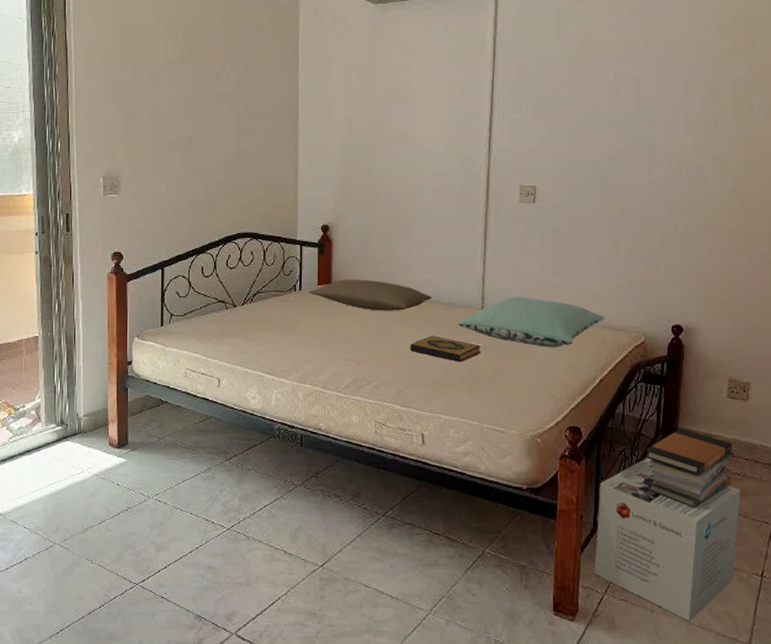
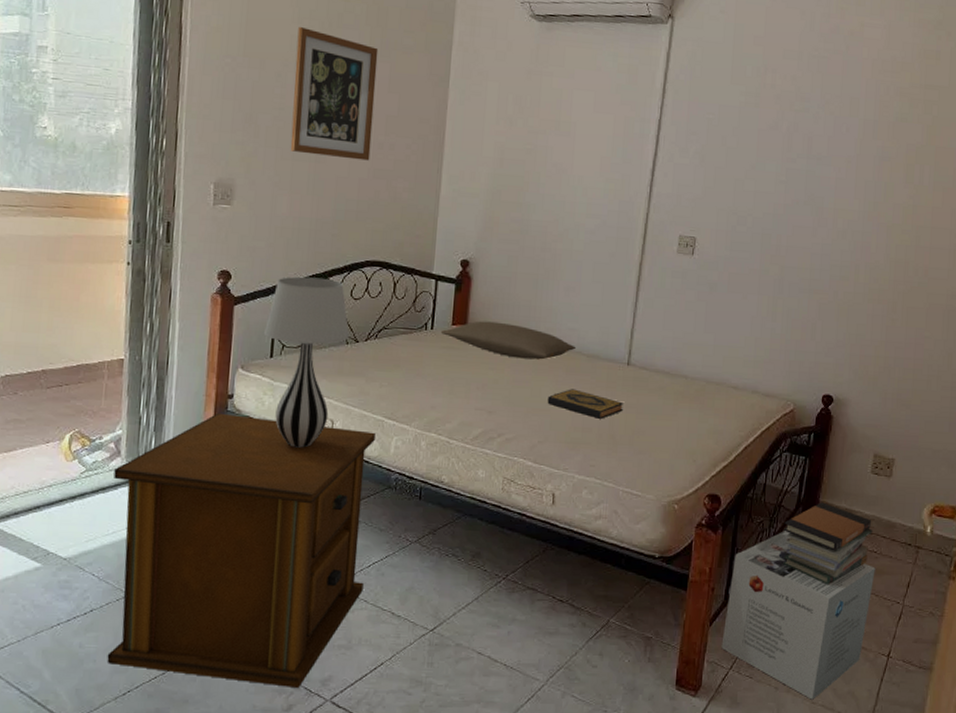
side table: none [36,378,258,624] -> present [107,412,377,689]
table lamp: none [154,252,228,405] -> present [263,276,349,448]
wall art: none [164,33,235,144] -> present [290,27,379,161]
pillow: present [458,296,604,347] -> none [601,353,755,410]

